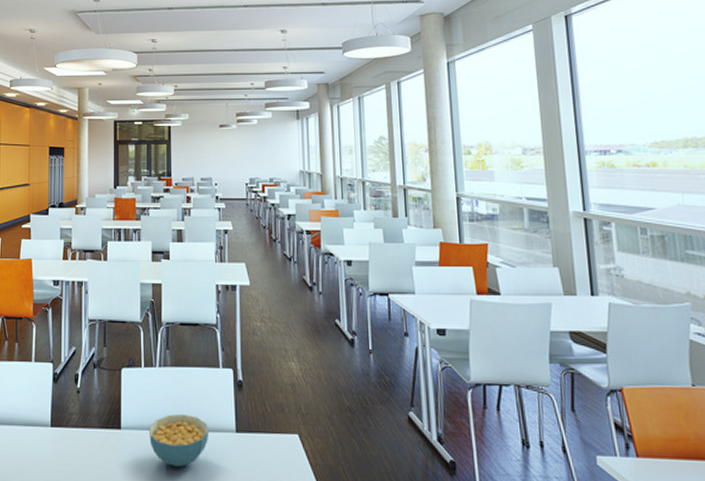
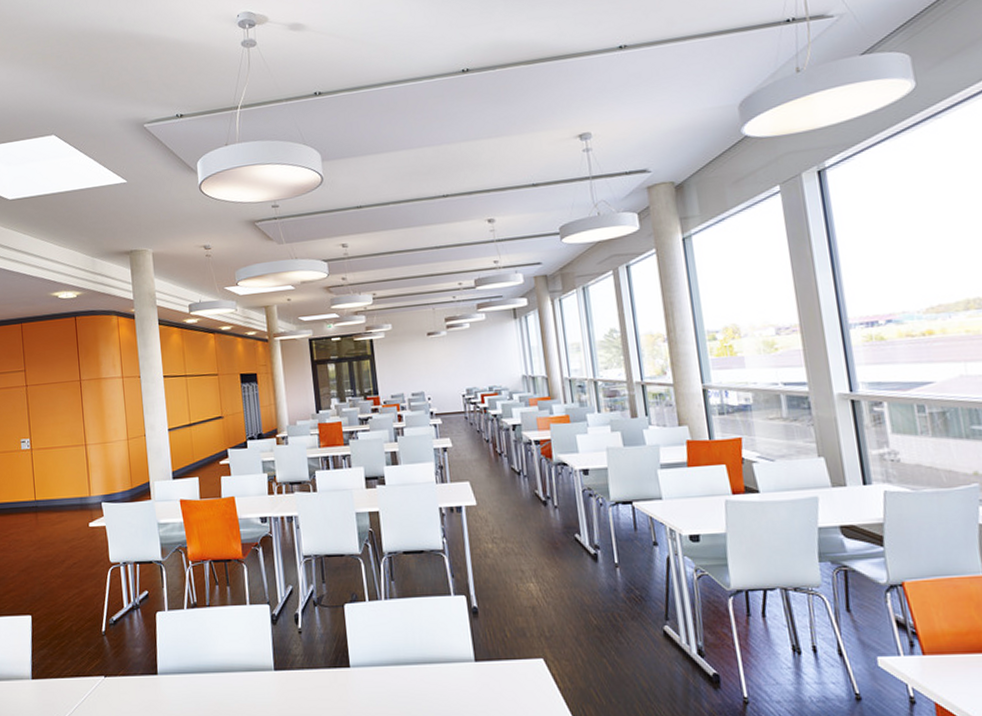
cereal bowl: present [148,414,210,468] -> none [379,646,446,703]

